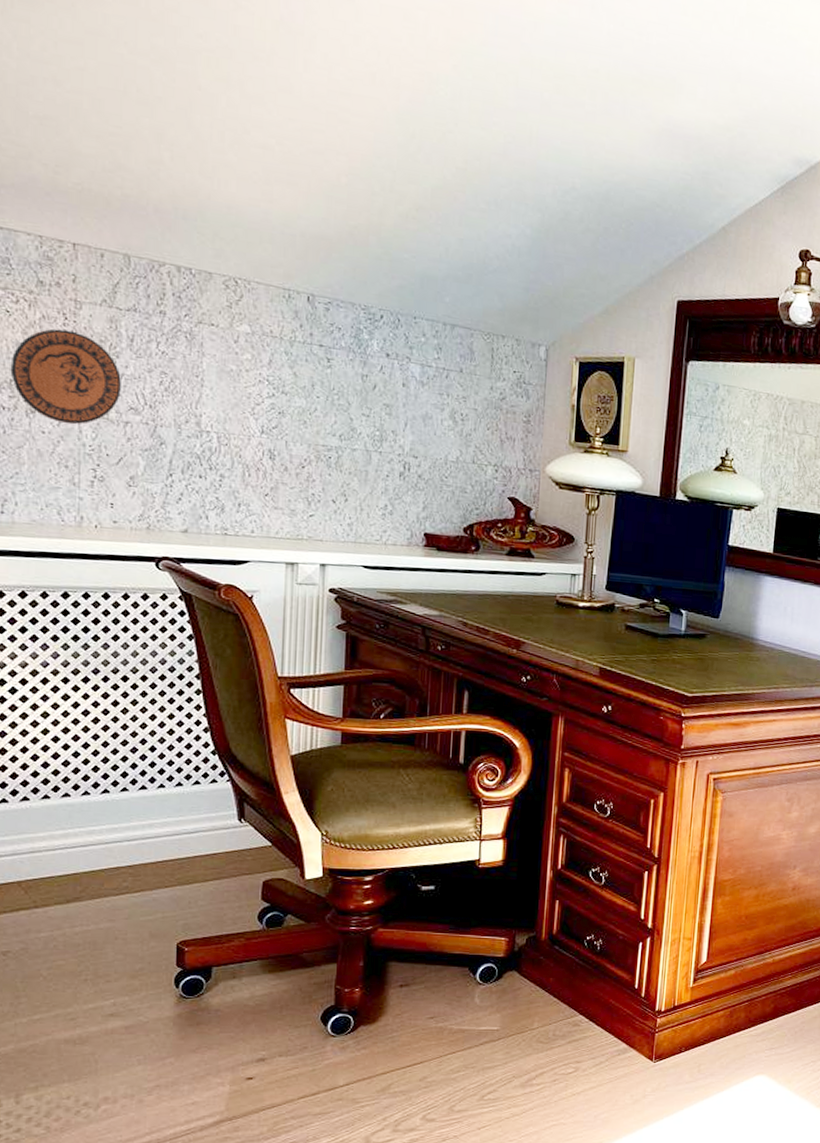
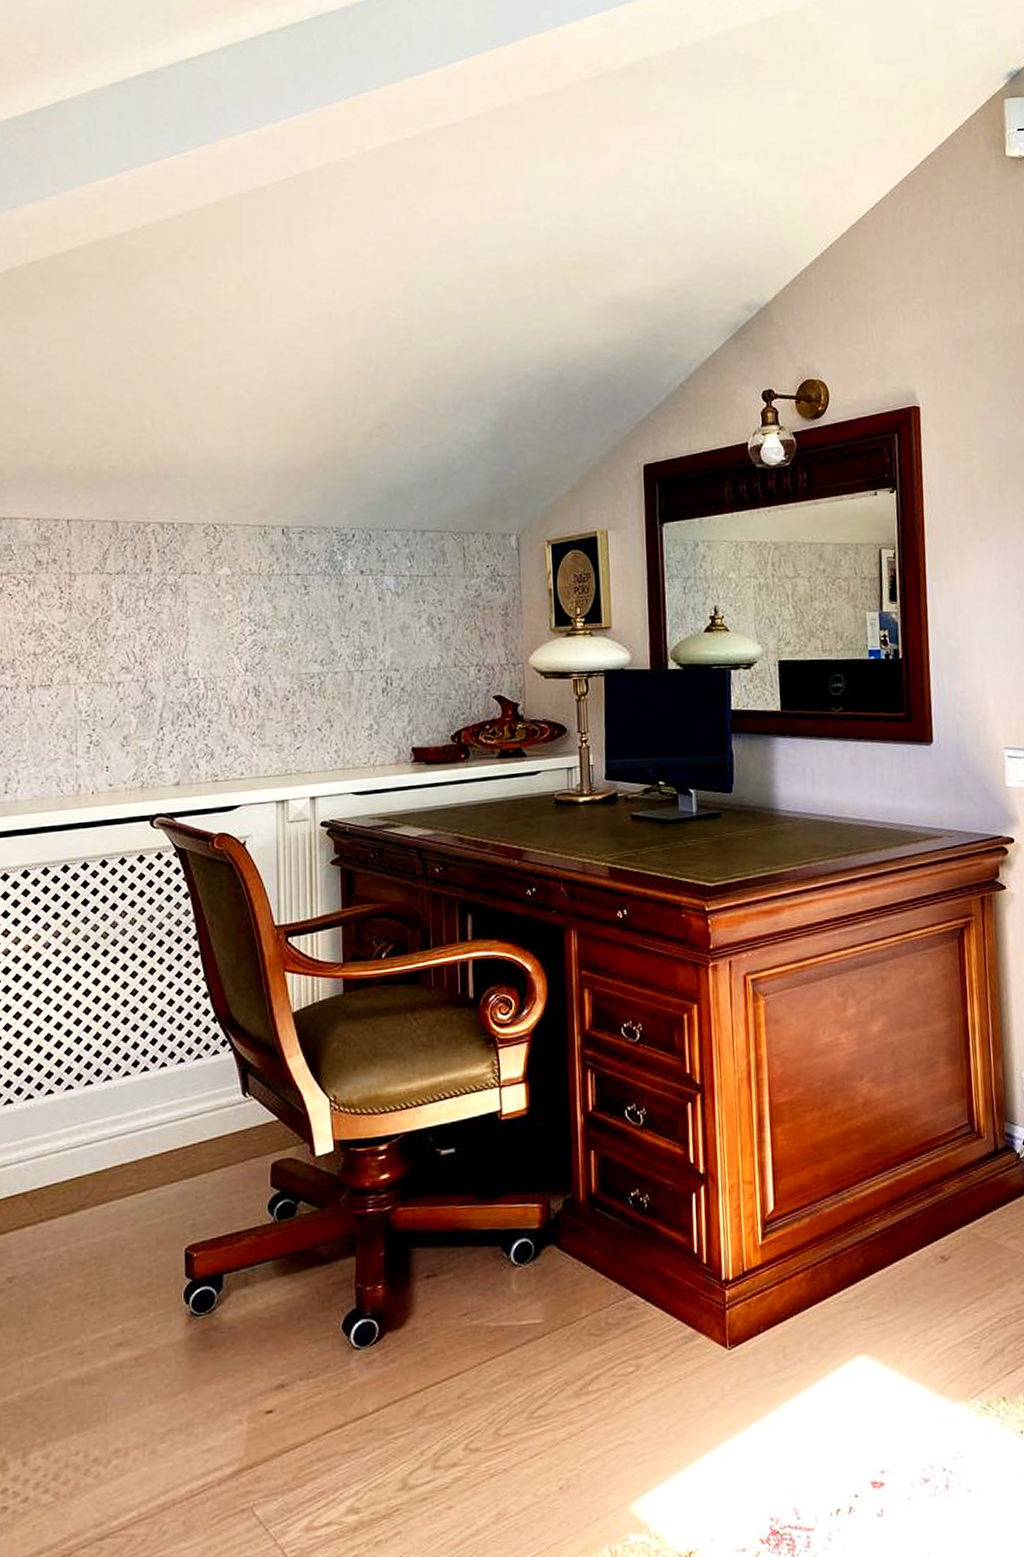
decorative plate: present [10,328,121,425] -> none [12,602,113,694]

